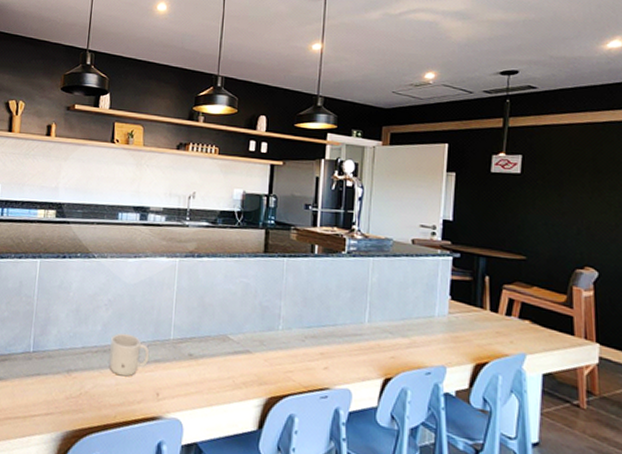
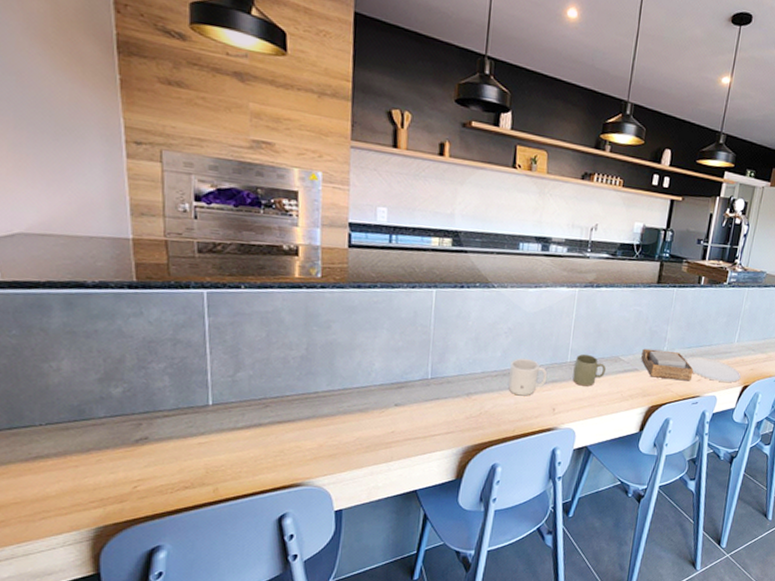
mug: none [177,330,214,369] -> present [572,354,607,387]
napkin holder: none [253,326,318,369] -> present [641,348,694,381]
plate: none [306,338,379,373] -> present [685,356,741,383]

